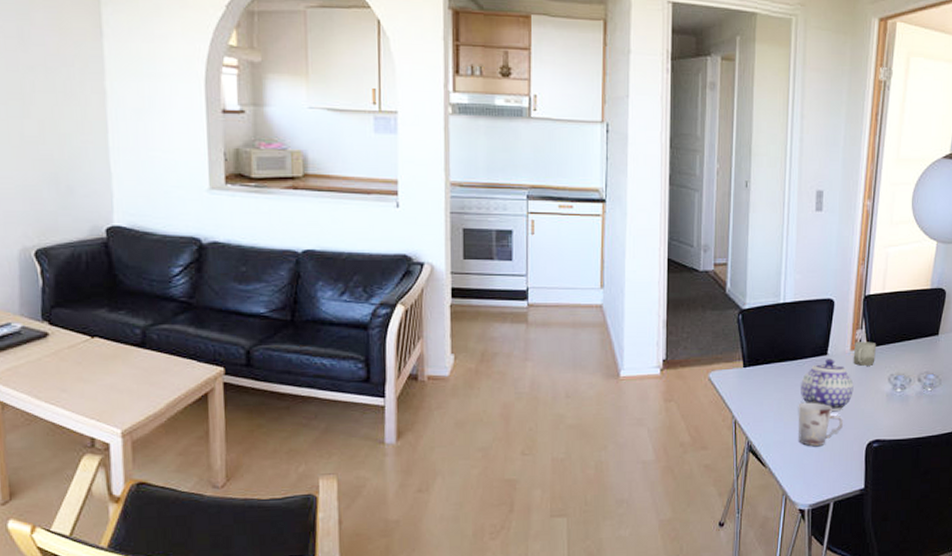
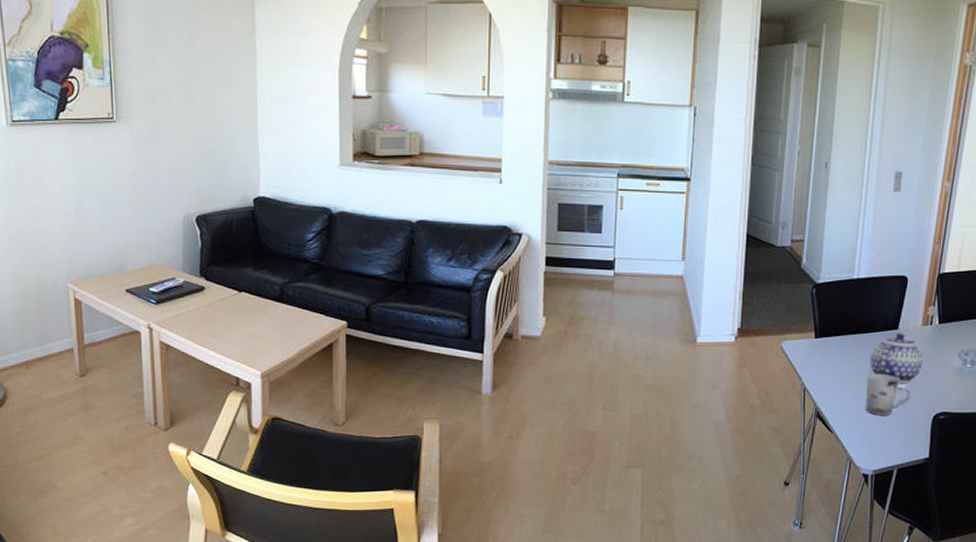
cup: present [853,341,877,366] -> none [924,318,949,341]

